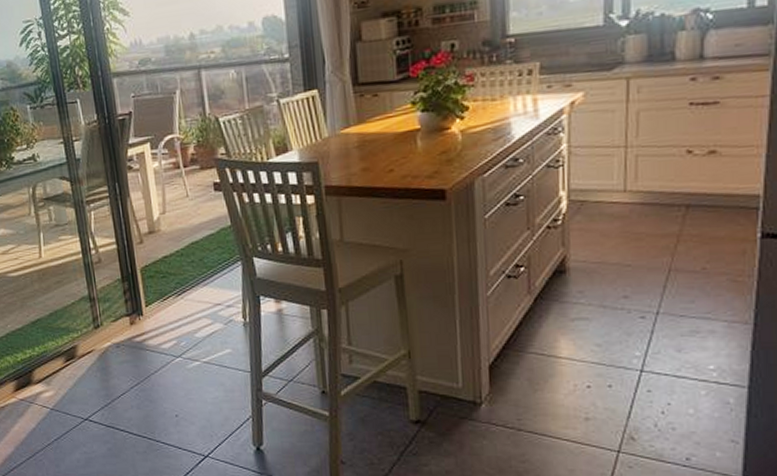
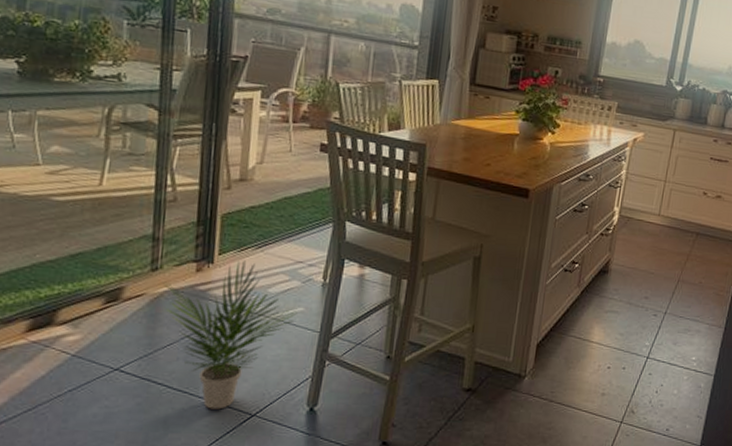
potted plant: none [106,309,226,452] -> present [163,260,297,410]

